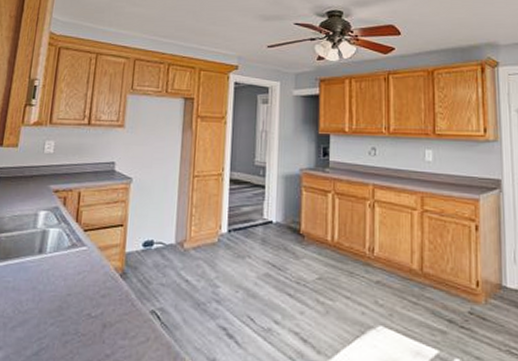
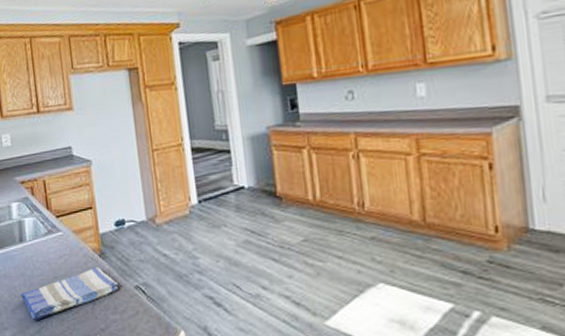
dish towel: none [25,287,133,342] -> present [20,267,118,321]

